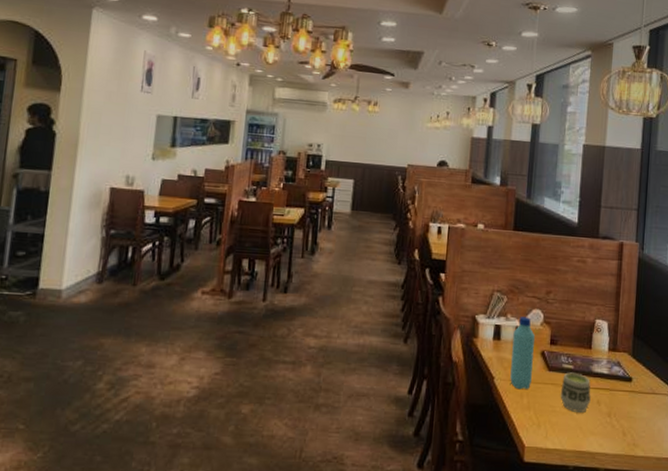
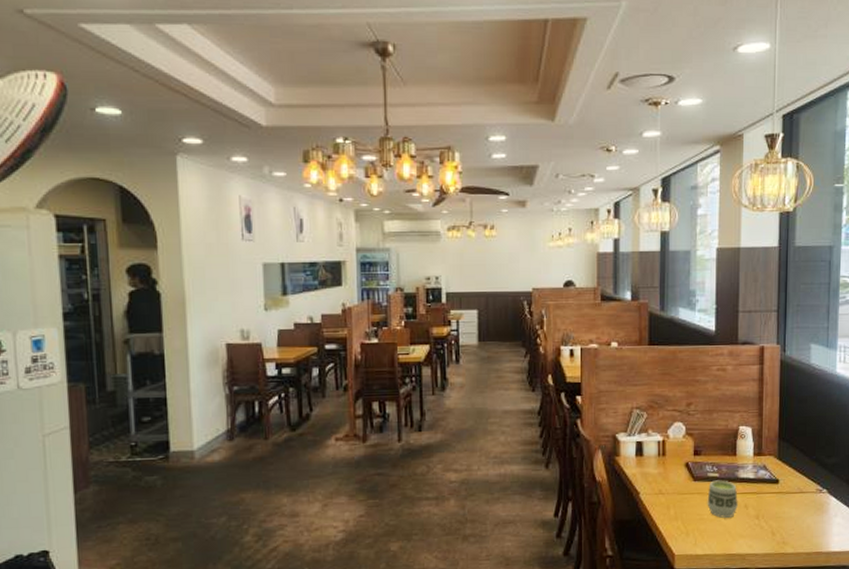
water bottle: present [510,317,535,390] -> none [656,431,678,502]

